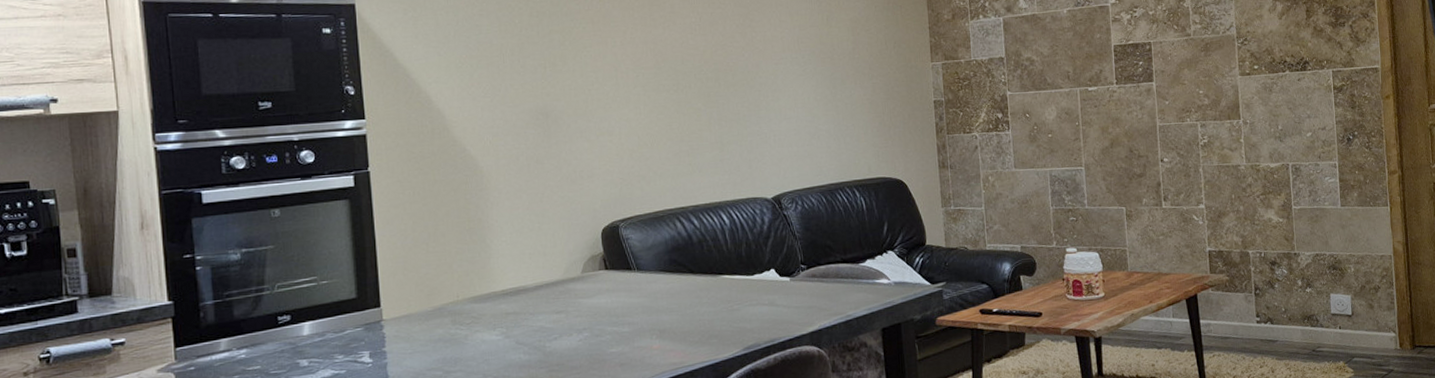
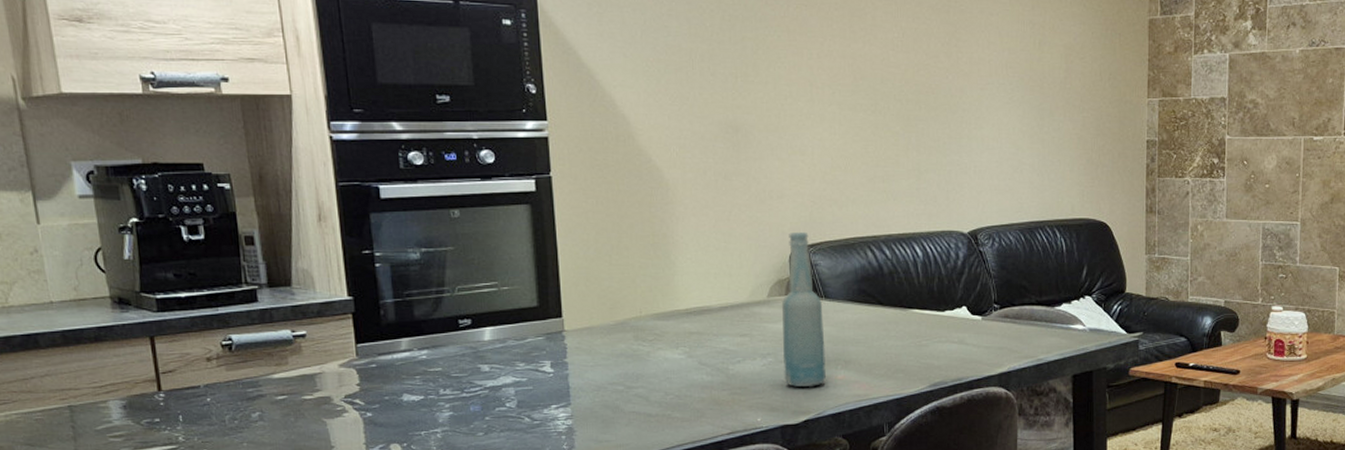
bottle: none [595,207,642,360] -> present [781,231,826,388]

